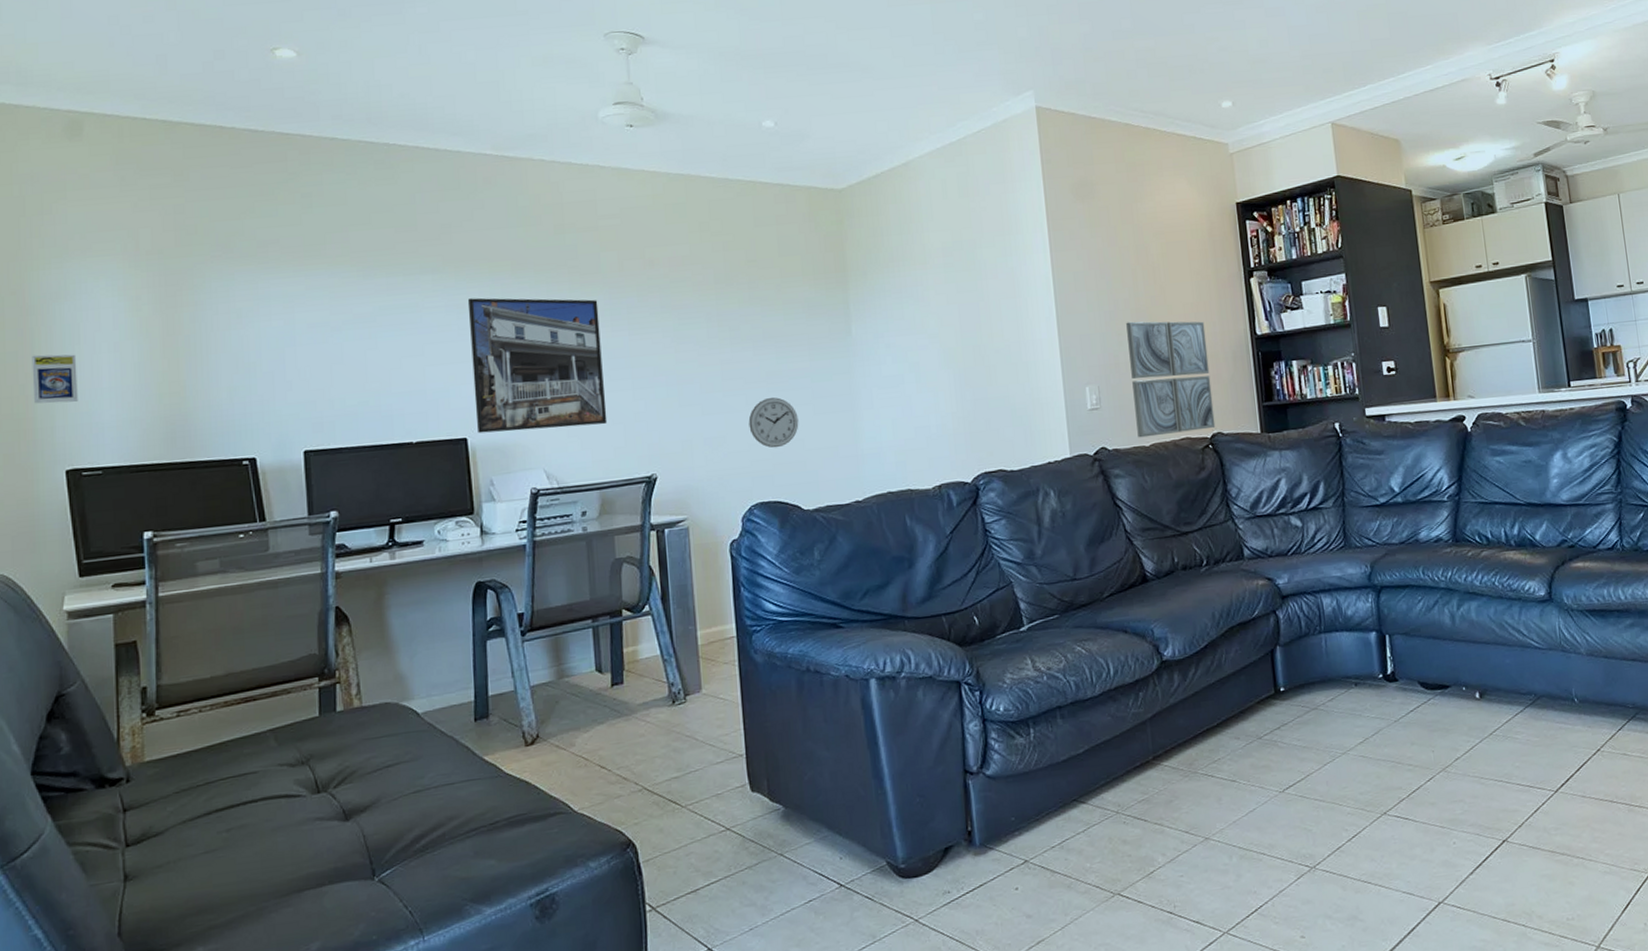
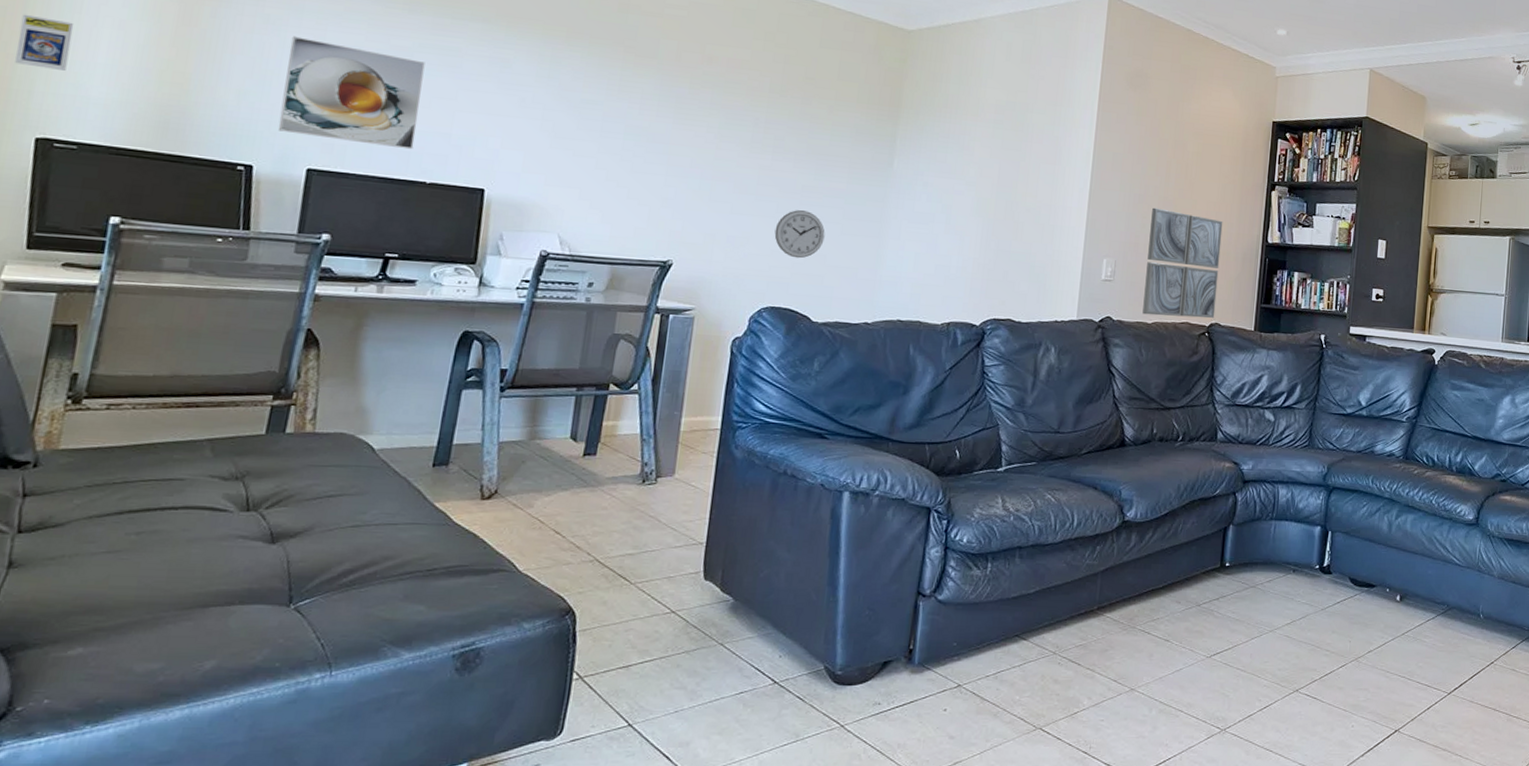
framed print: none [265,323,394,420] -> present [277,36,425,150]
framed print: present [467,297,608,434] -> none [497,55,648,204]

